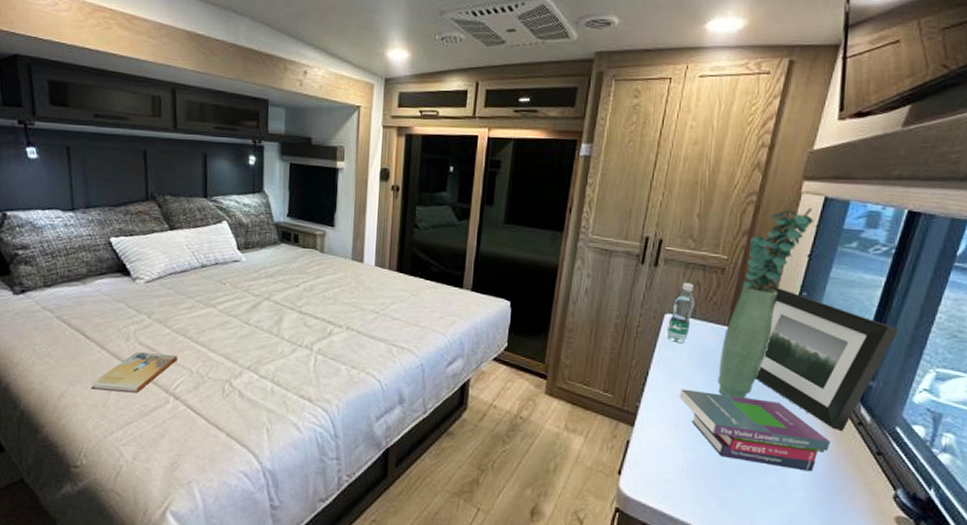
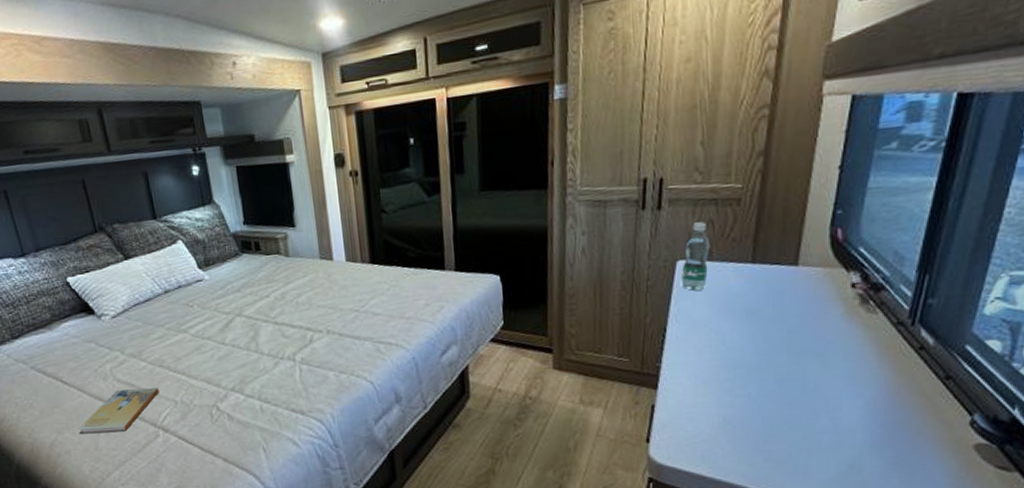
books: present [679,389,831,472] -> none [705,338,889,410]
vase: present [717,202,814,399] -> none [746,108,841,341]
picture frame: present [755,286,900,432] -> none [791,209,960,361]

